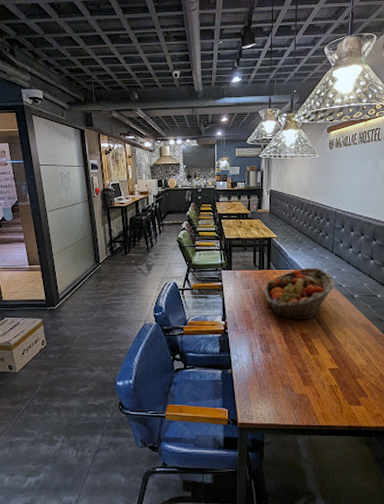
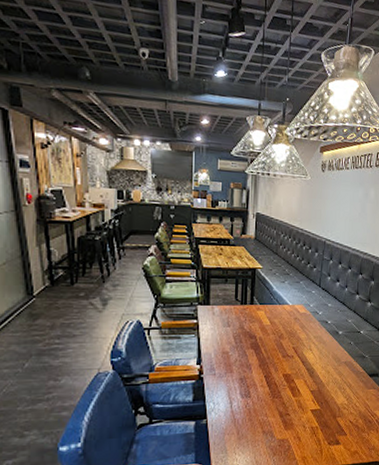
fruit basket: present [264,267,335,321] -> none [246,302,321,361]

